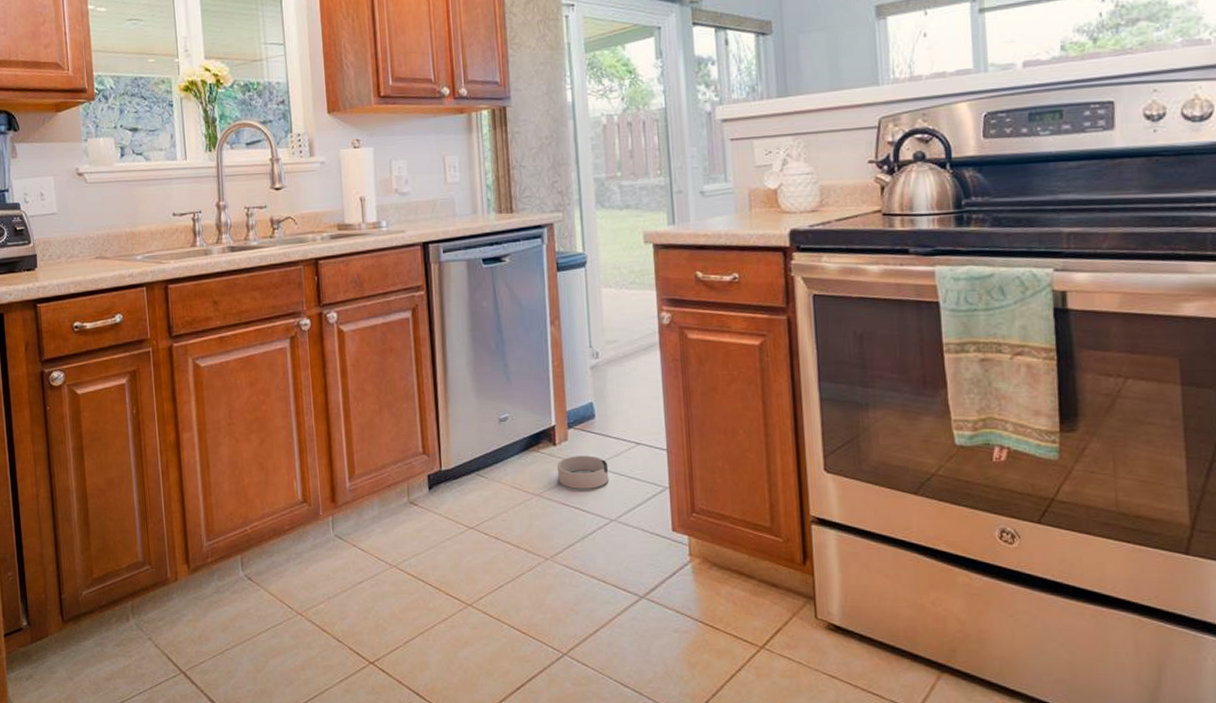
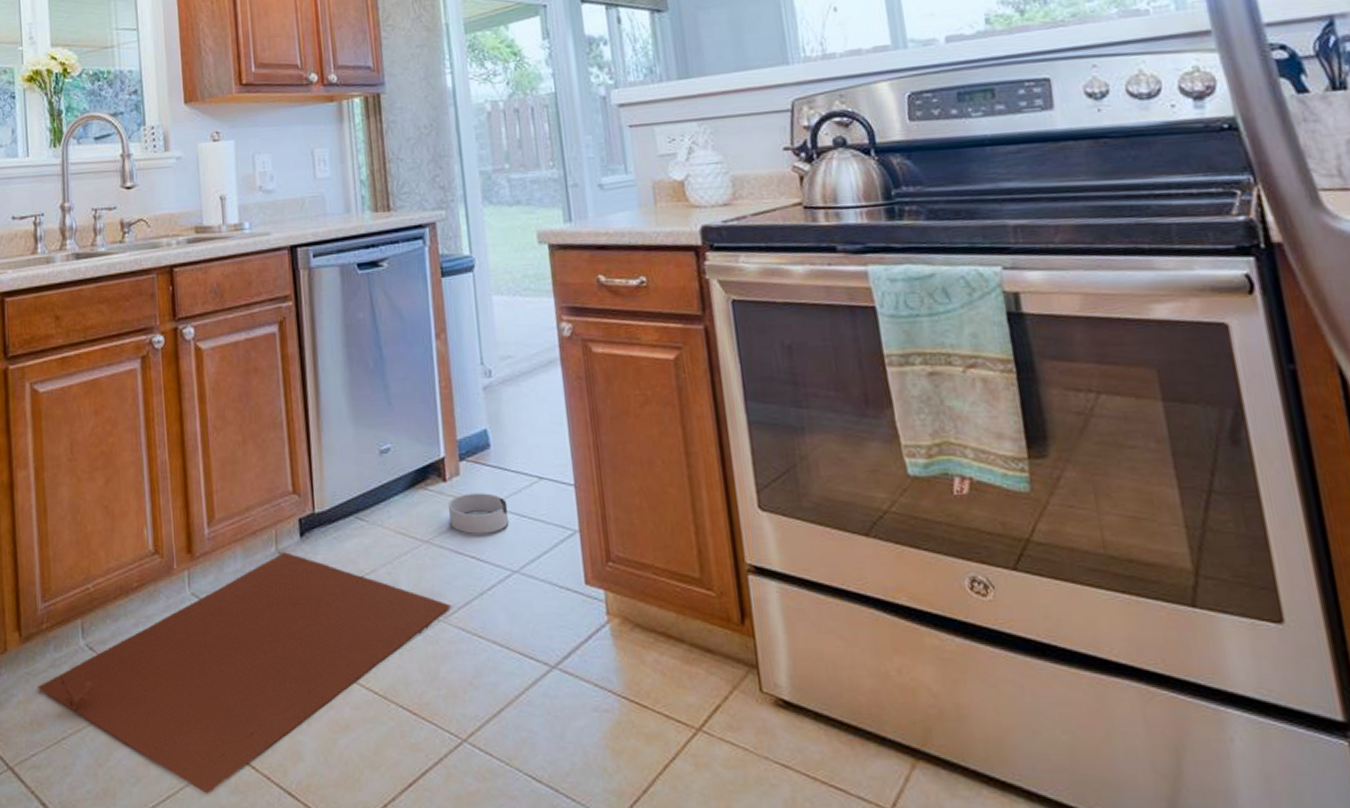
door mat: none [204,502,557,694] -> present [38,552,451,794]

